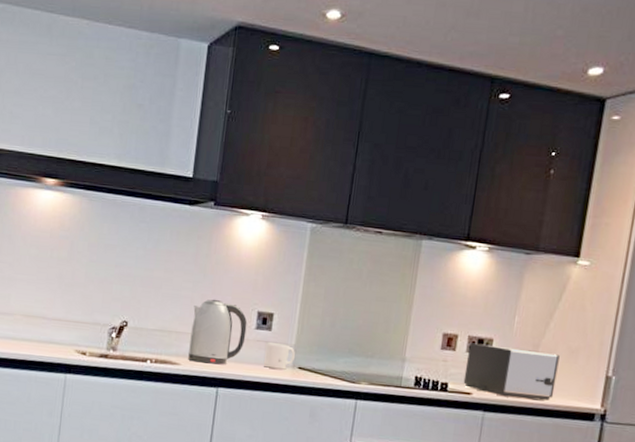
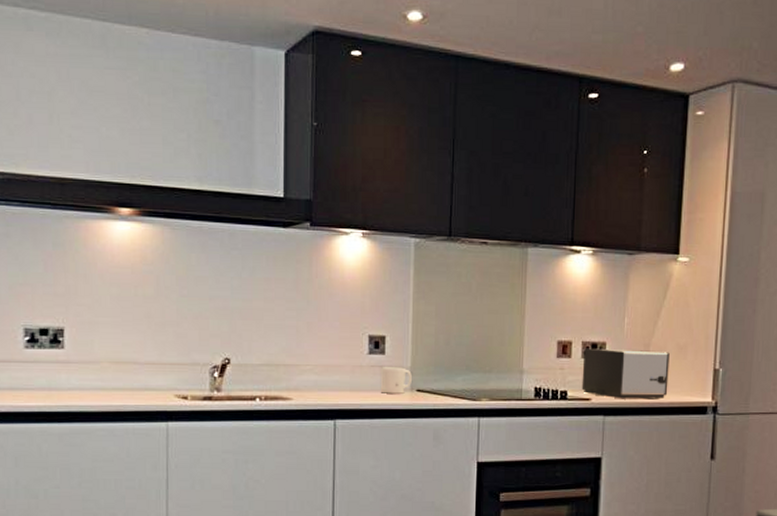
kettle: present [187,299,248,365] -> none [299,326,359,395]

